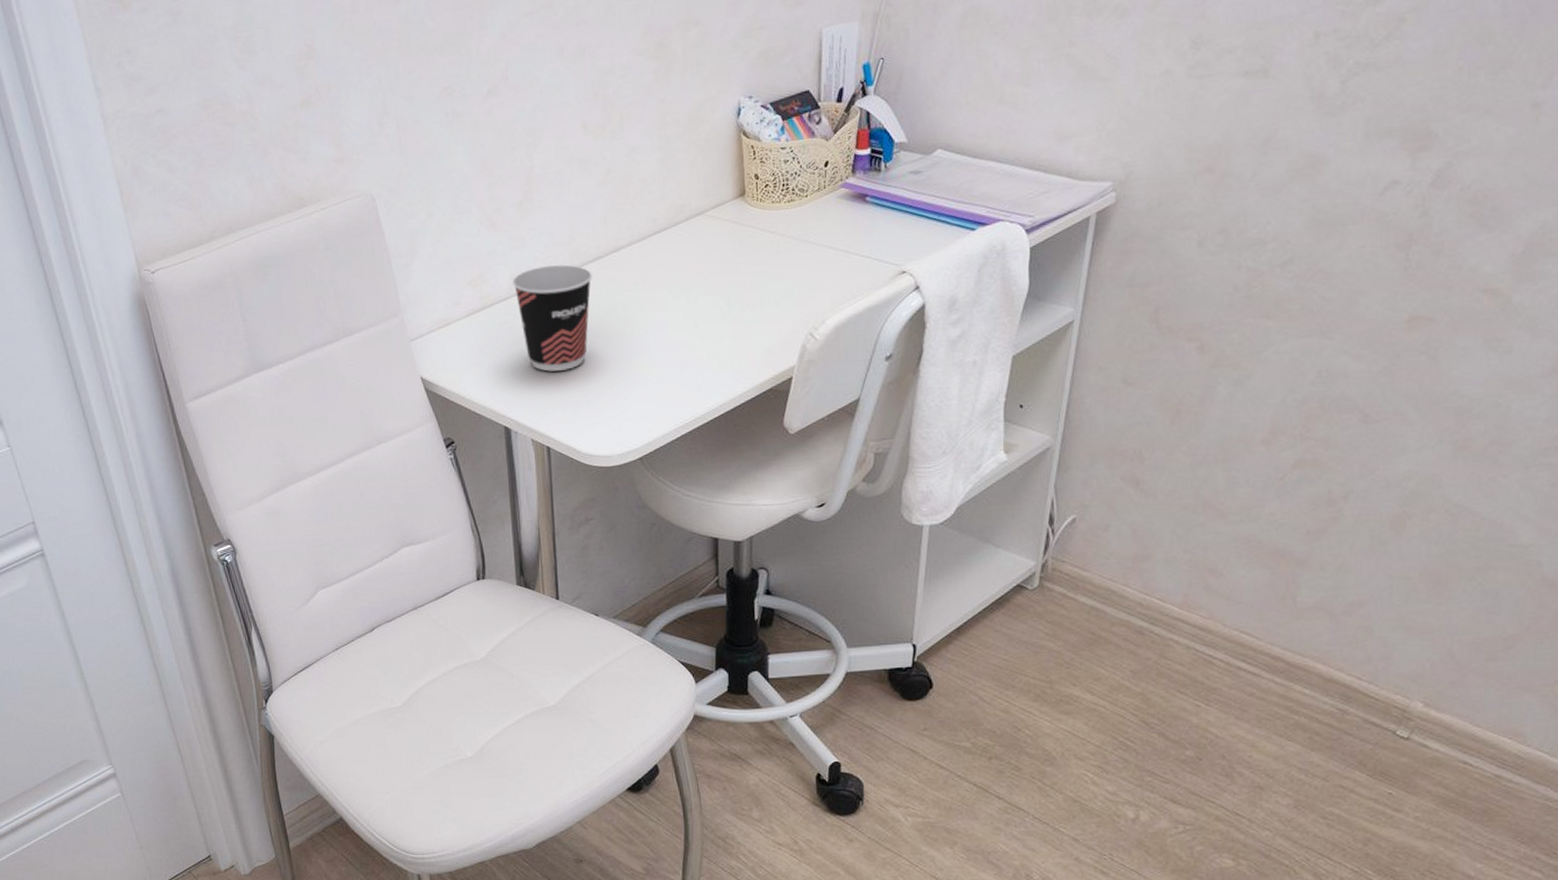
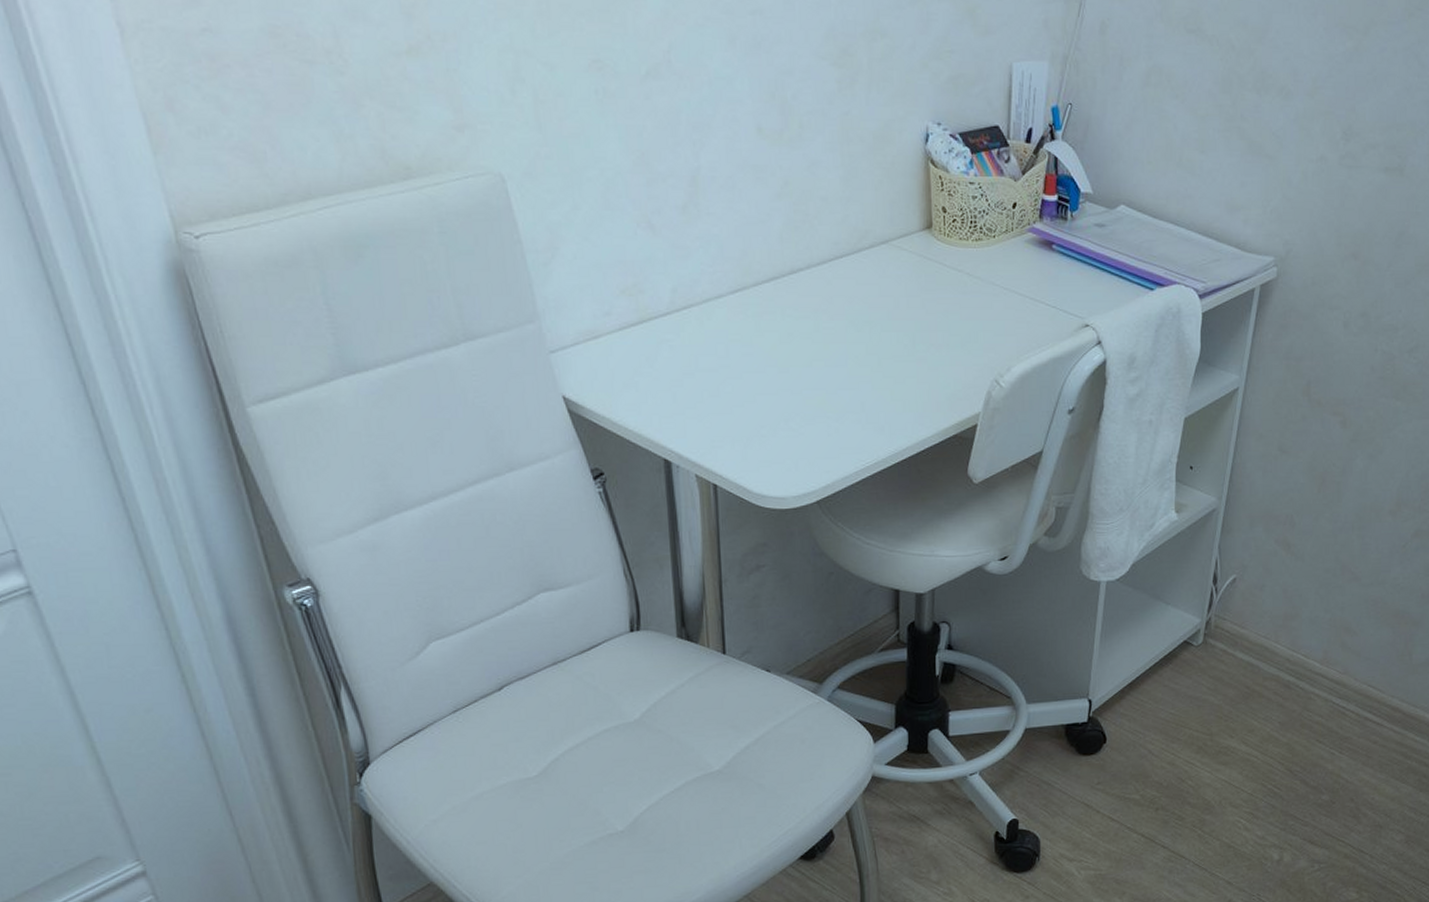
cup: present [513,264,593,372] -> none [675,282,767,400]

